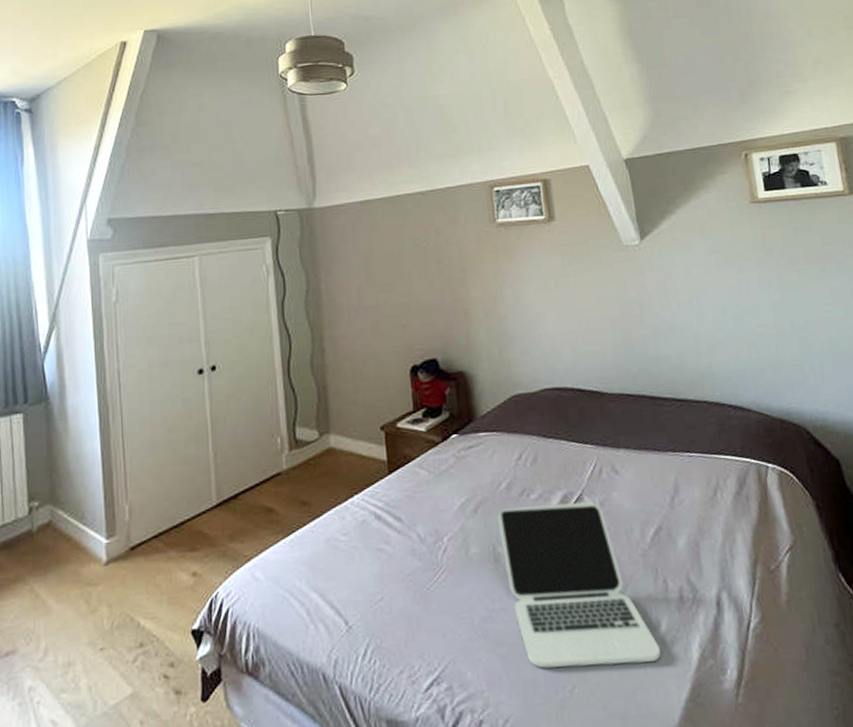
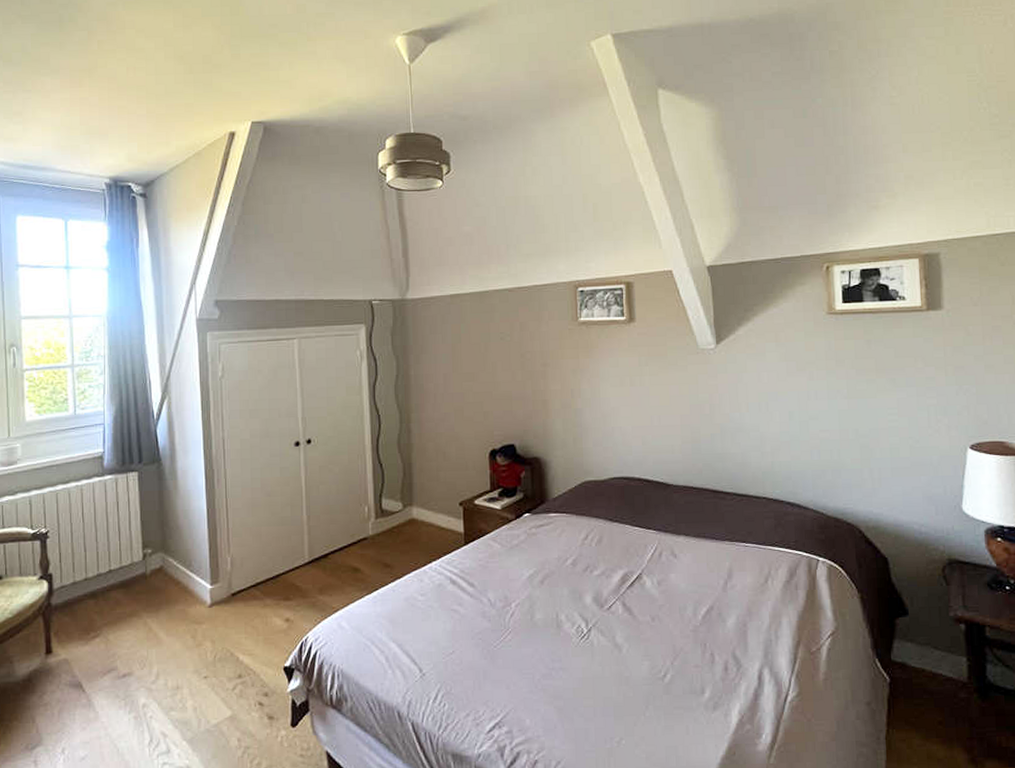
laptop: present [497,502,661,668] -> none [561,580,703,723]

